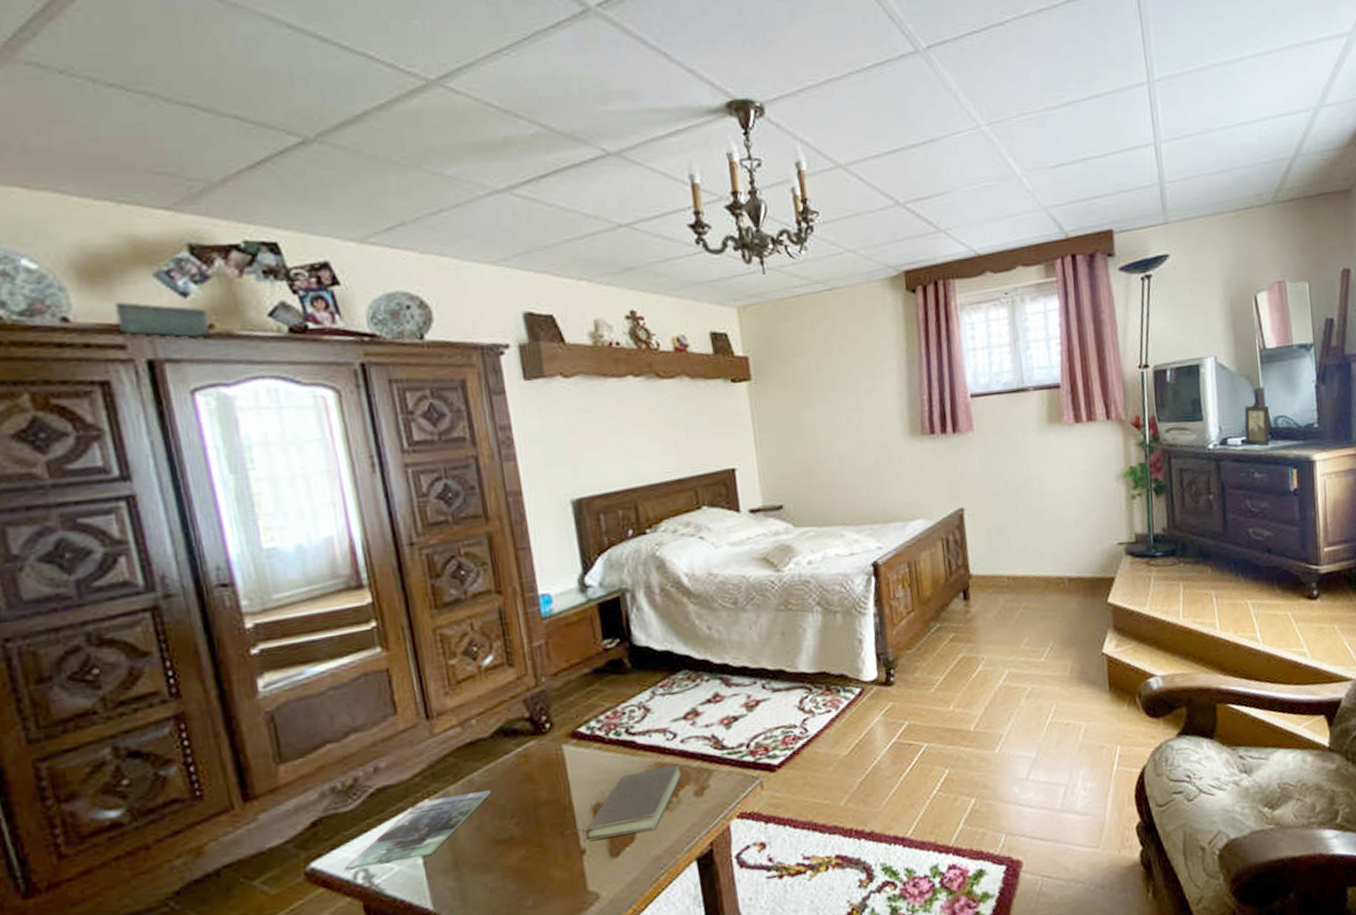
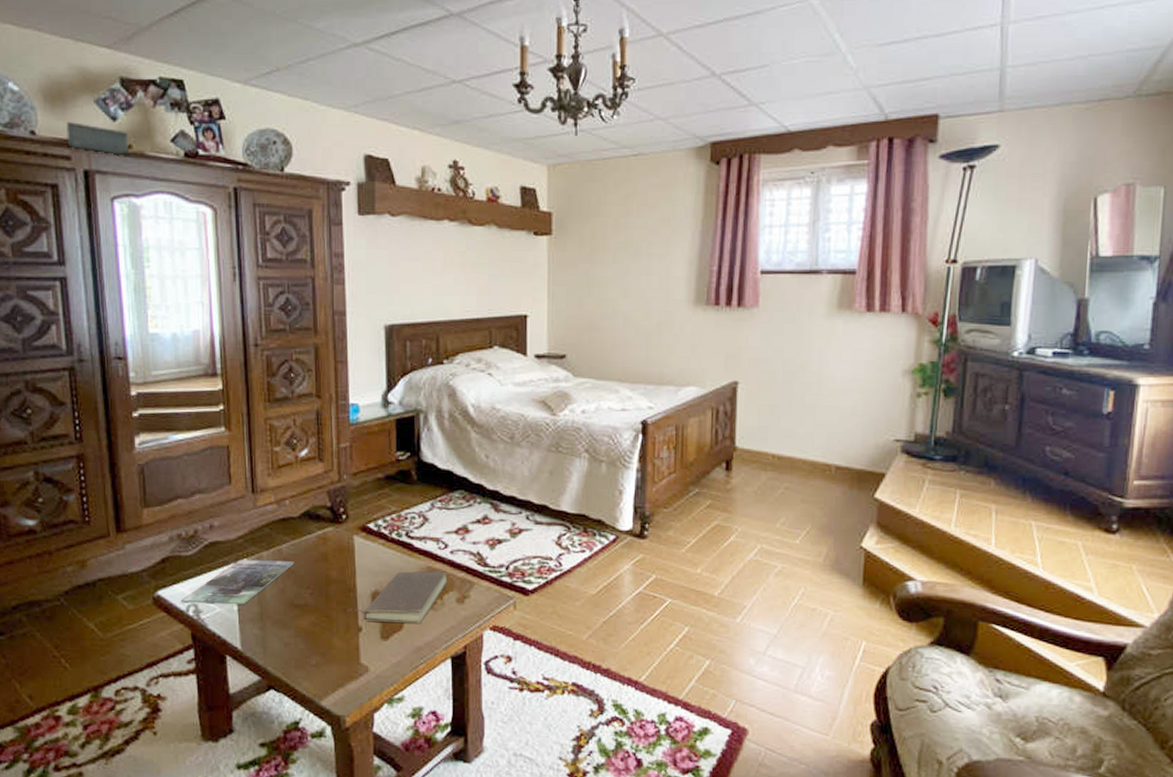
photo frame: present [1244,402,1278,446] -> none [1057,313,1097,362]

